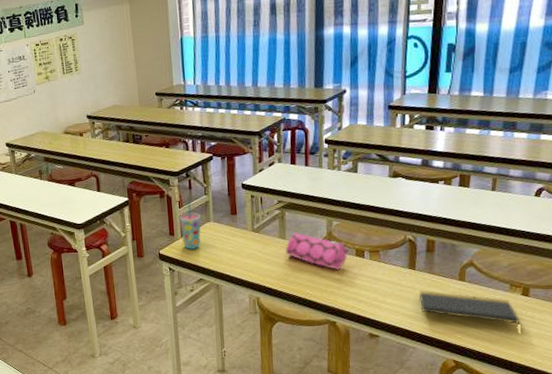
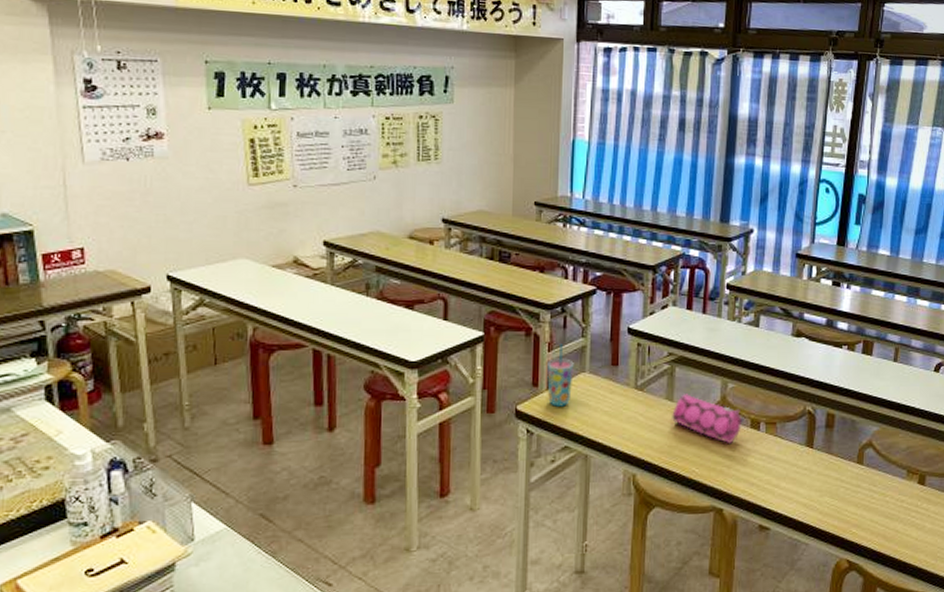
notepad: present [418,290,520,325] -> none [815,473,916,518]

